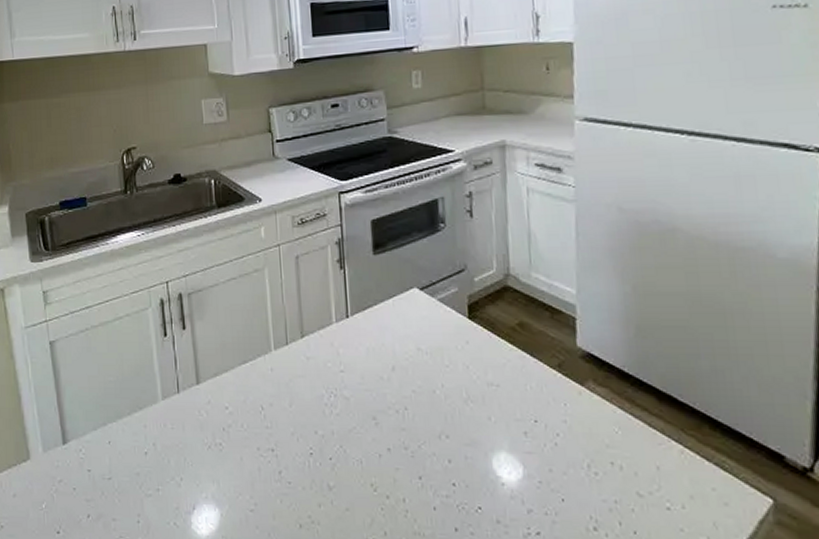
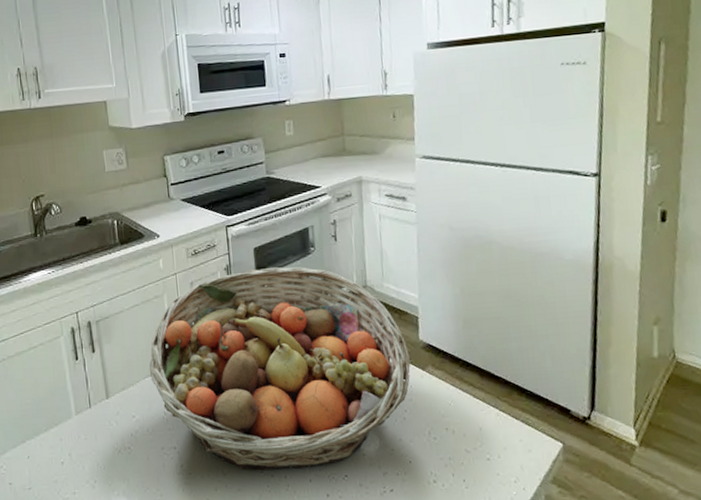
fruit basket: none [245,244,565,493] -> present [149,266,411,471]

